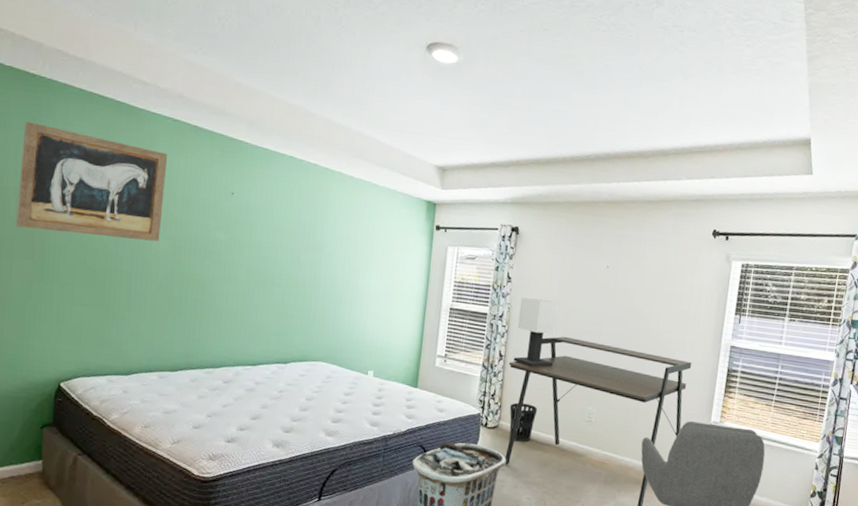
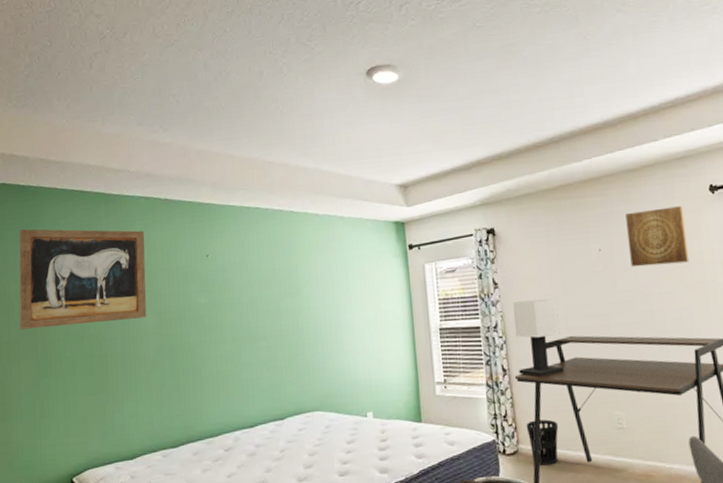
wall art: none [631,239,687,293] -> present [625,206,690,267]

